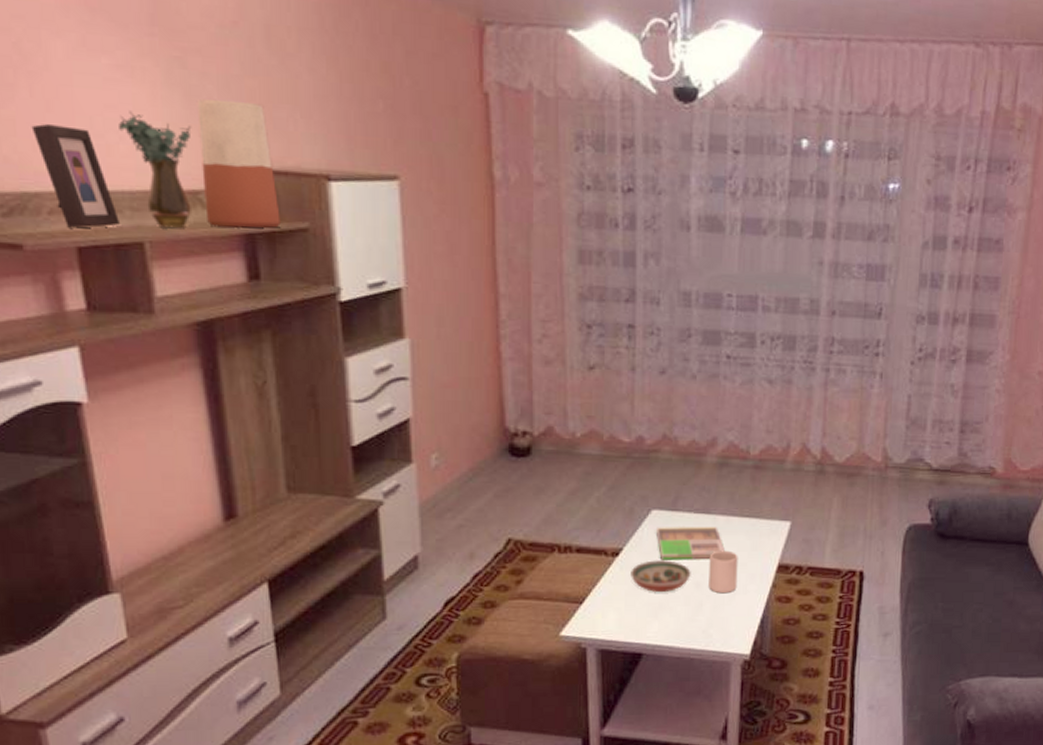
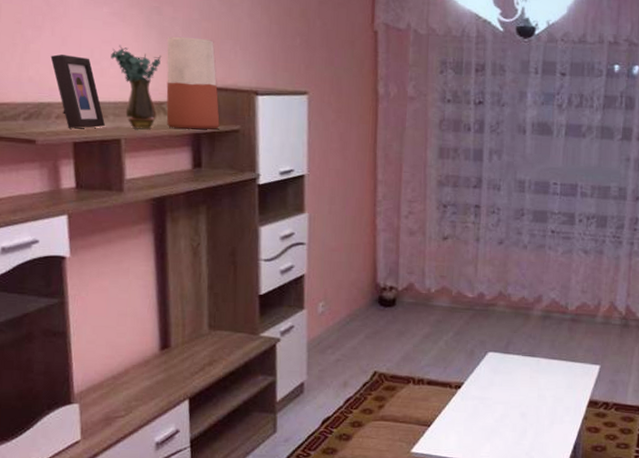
decorative bowl: present [631,560,691,592] -> none [469,393,518,419]
magazine: present [657,527,725,560] -> none [491,366,546,395]
mug: present [709,550,738,594] -> none [532,387,557,423]

